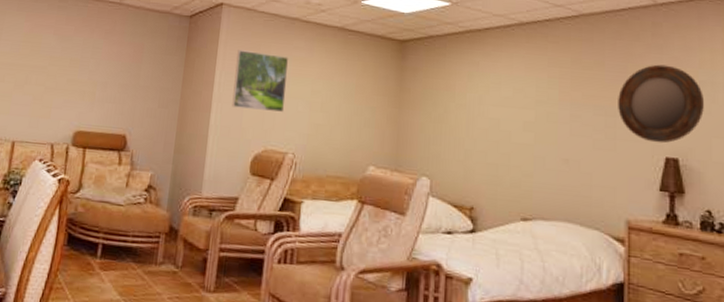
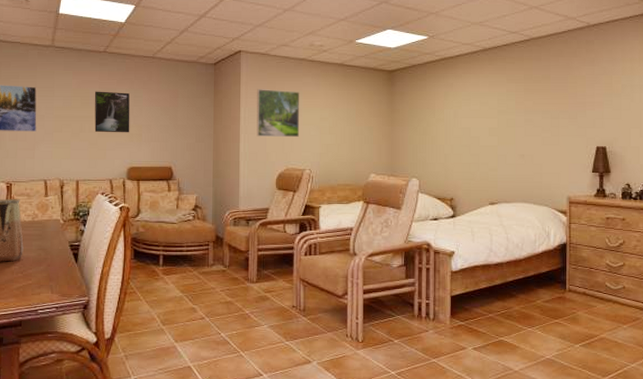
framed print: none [41,37,88,90] -> present [94,91,130,133]
home mirror: present [618,64,704,144] -> none [561,74,625,136]

